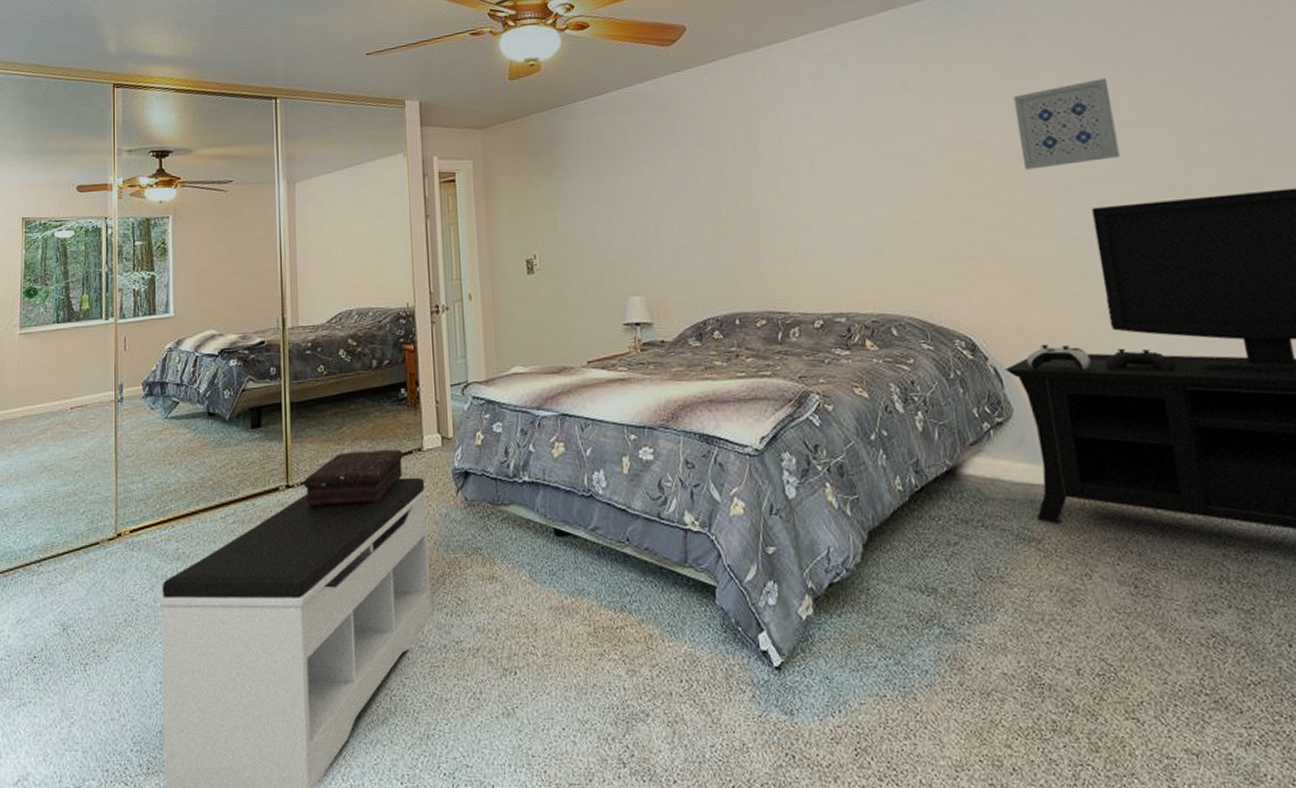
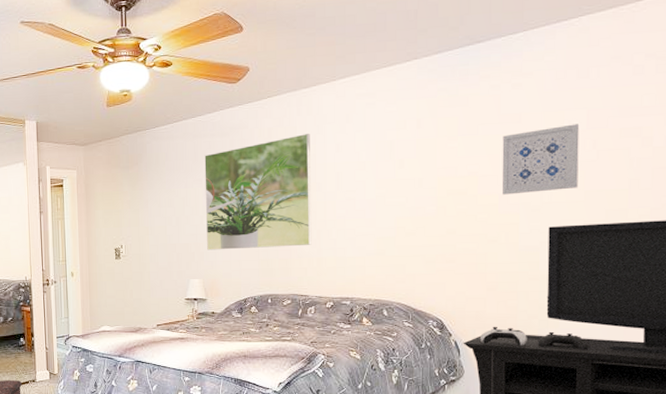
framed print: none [637,103,787,257] -> present [204,134,312,250]

